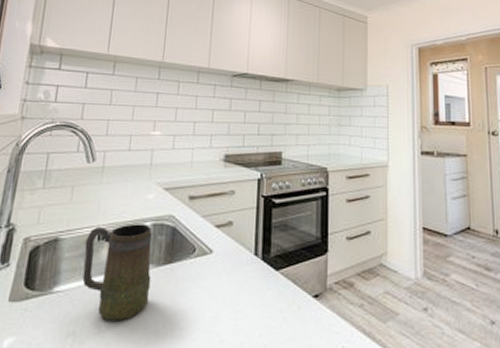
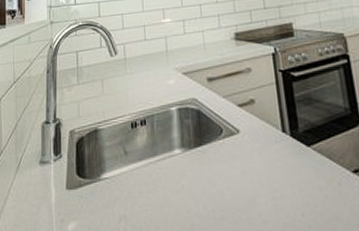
mug: present [82,224,153,321] -> none [121,109,187,205]

